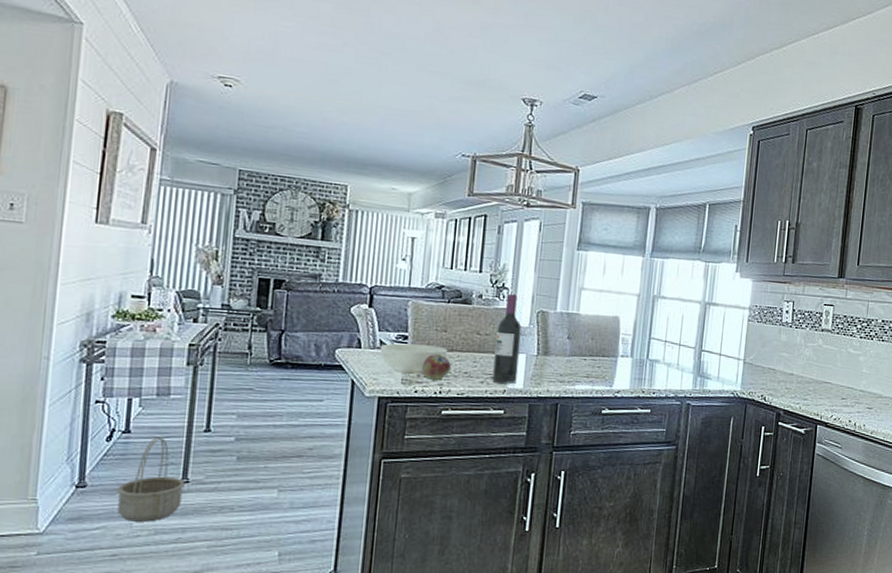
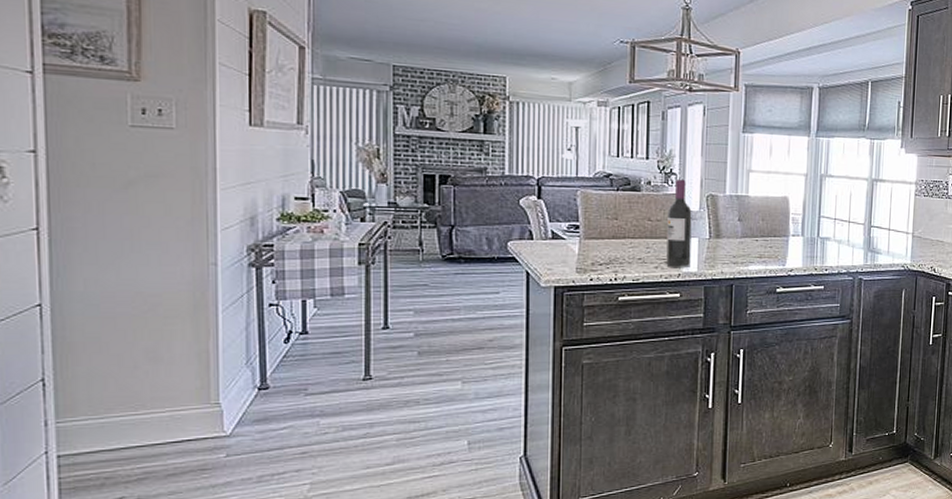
basket: present [117,436,185,522] -> none [301,336,368,420]
bowl: present [380,343,448,375] -> none [552,233,620,263]
fruit: present [422,354,451,380] -> none [596,242,624,267]

